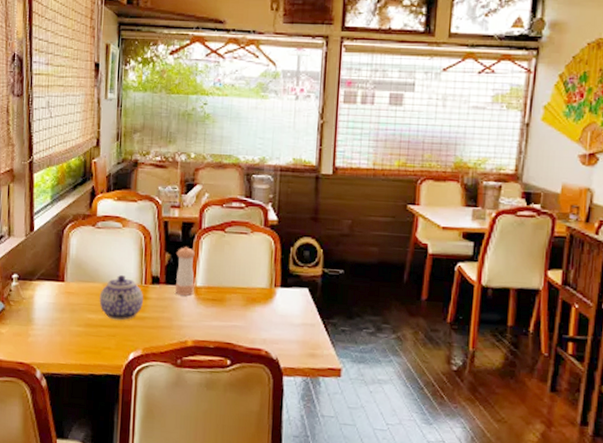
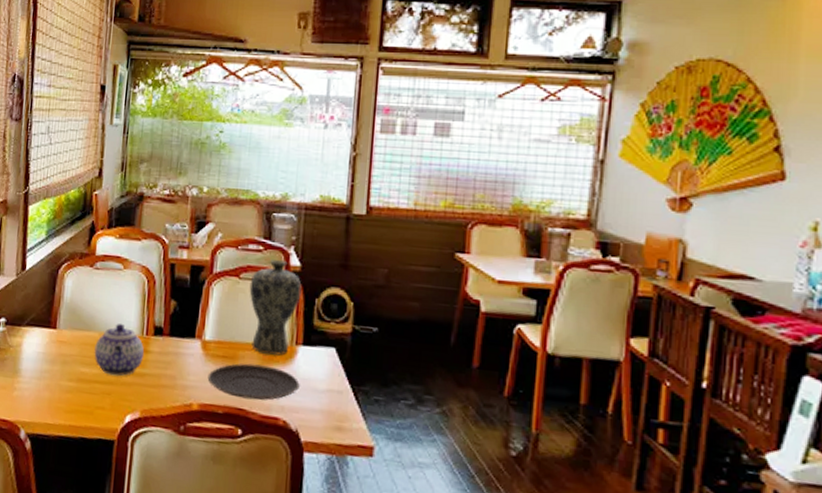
pepper shaker: present [175,246,195,296] -> none [180,292,204,351]
plate: none [199,304,279,335] -> present [207,363,300,401]
vase: none [233,215,279,297] -> present [249,260,302,356]

